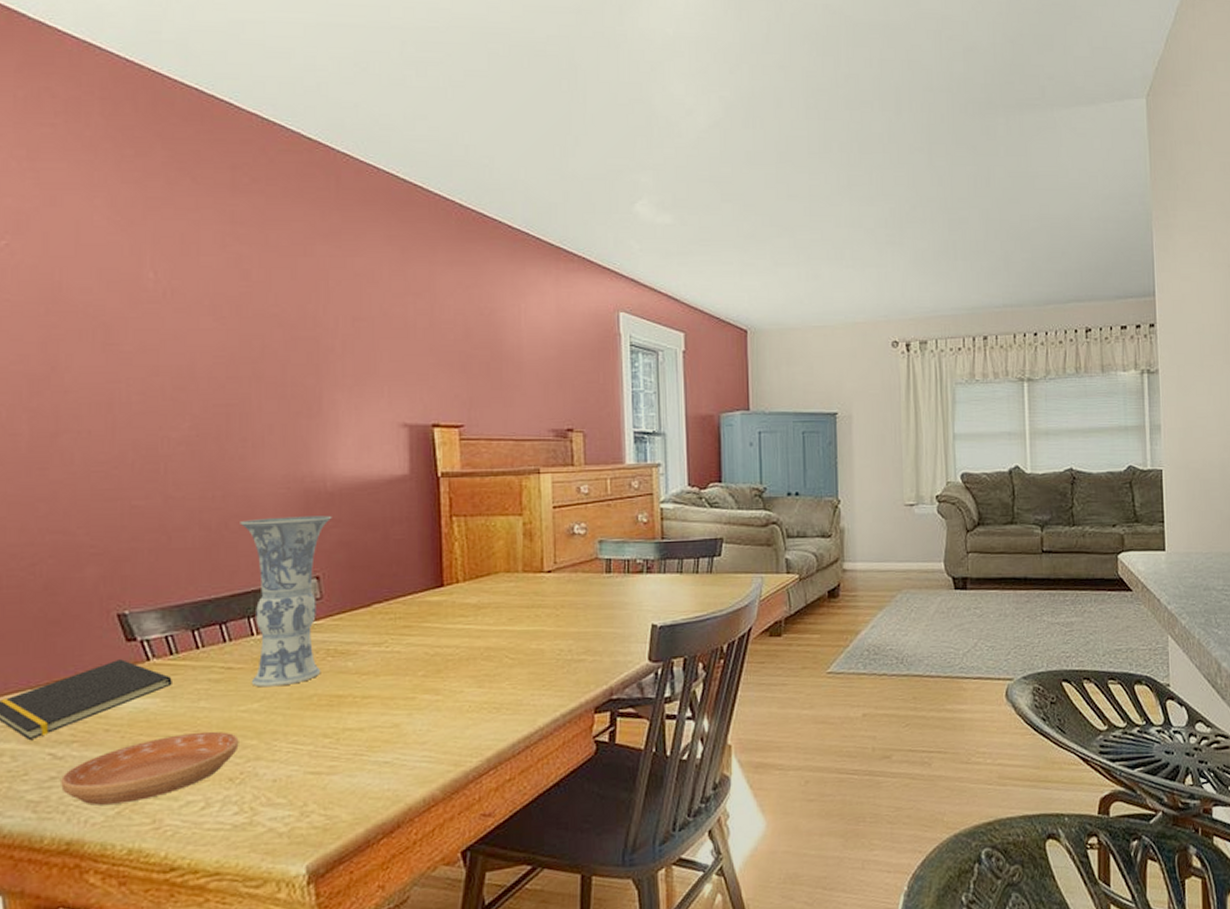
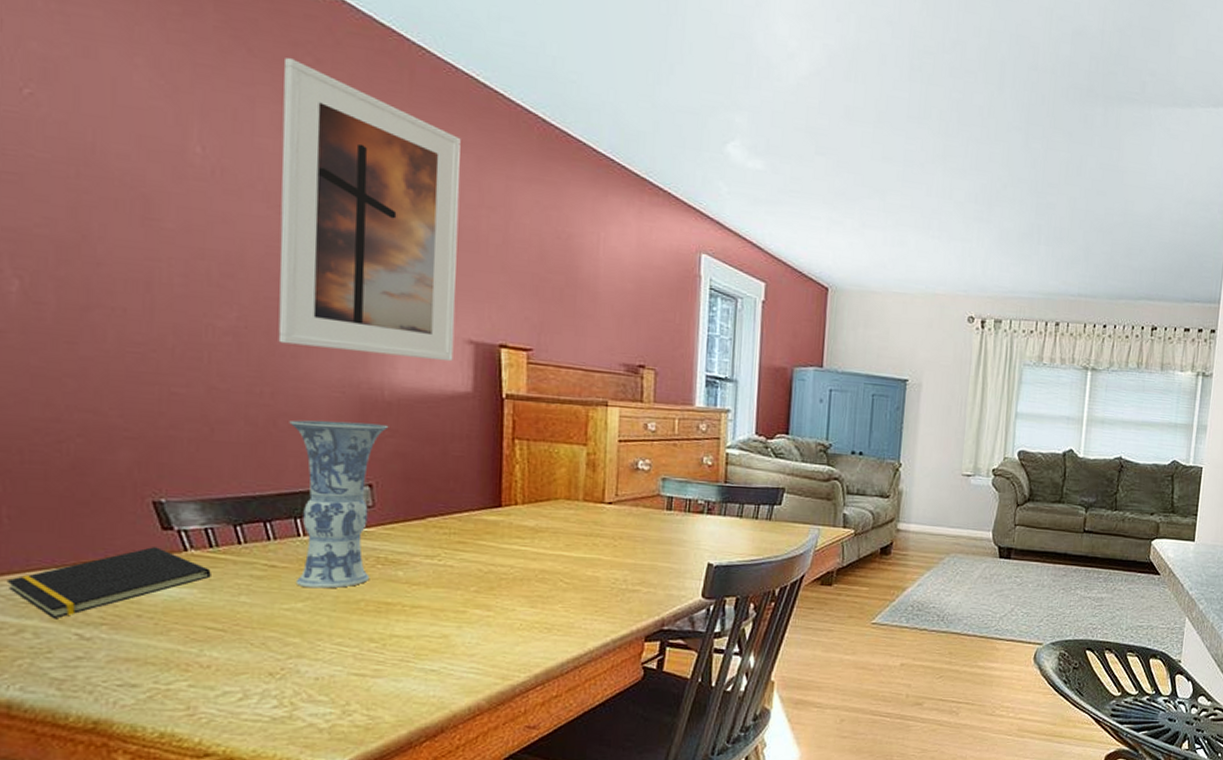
saucer: present [61,731,239,806] -> none [88,625,281,688]
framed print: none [224,181,389,447] -> present [278,58,461,362]

